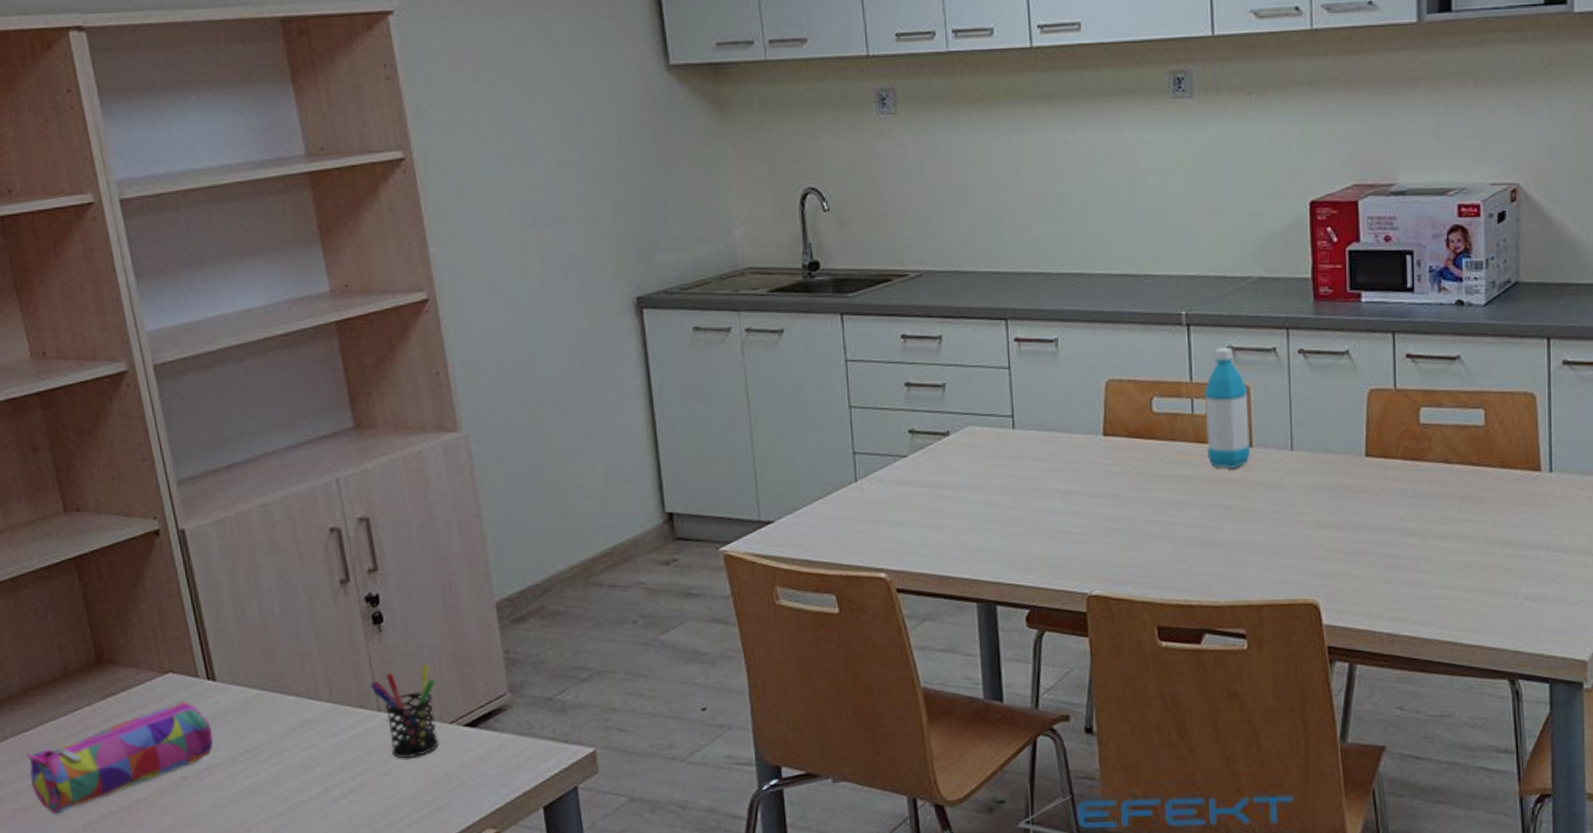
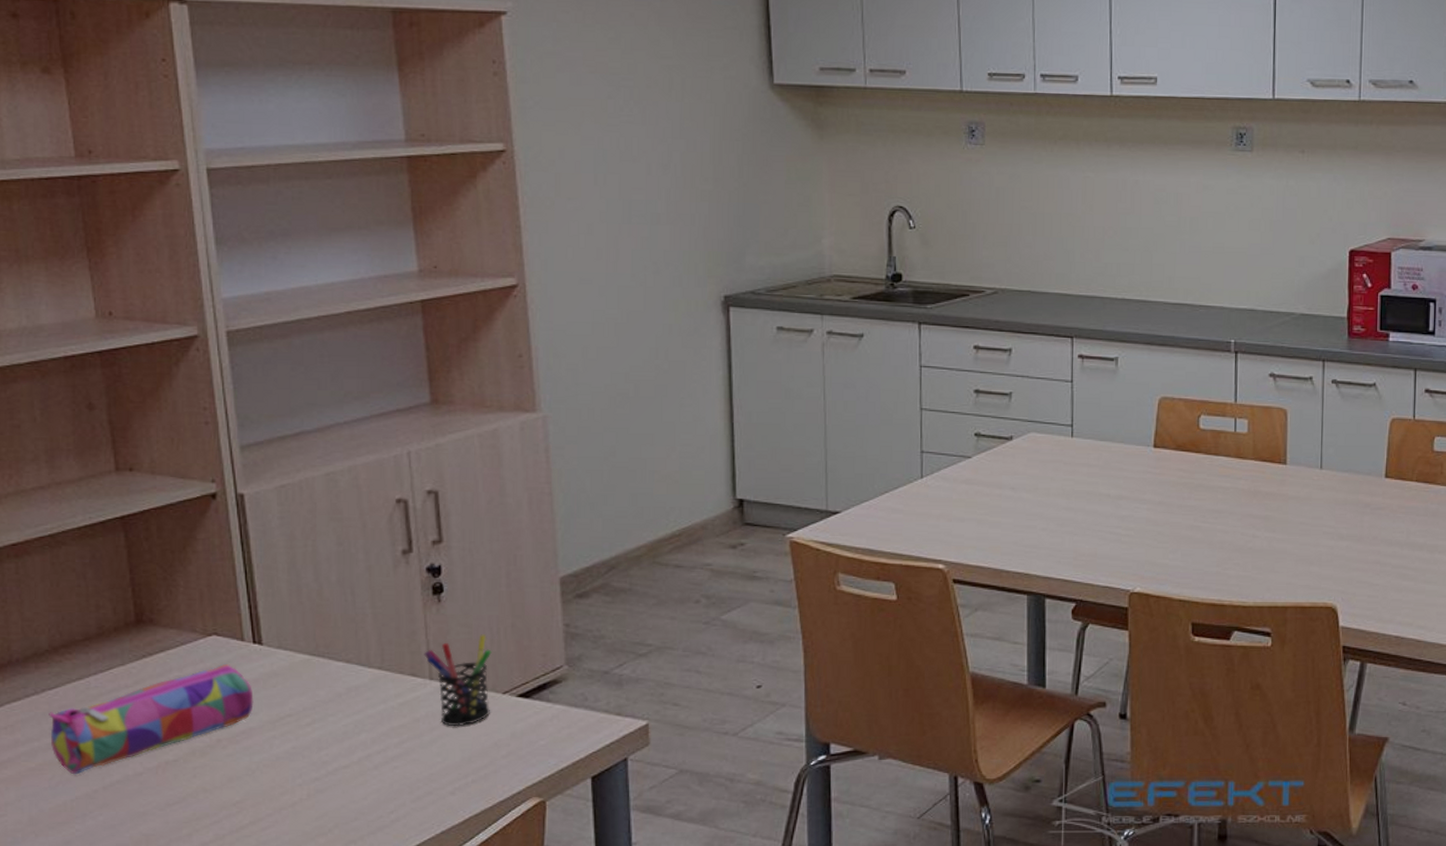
water bottle: present [1204,347,1251,469] -> none [1246,373,1286,483]

